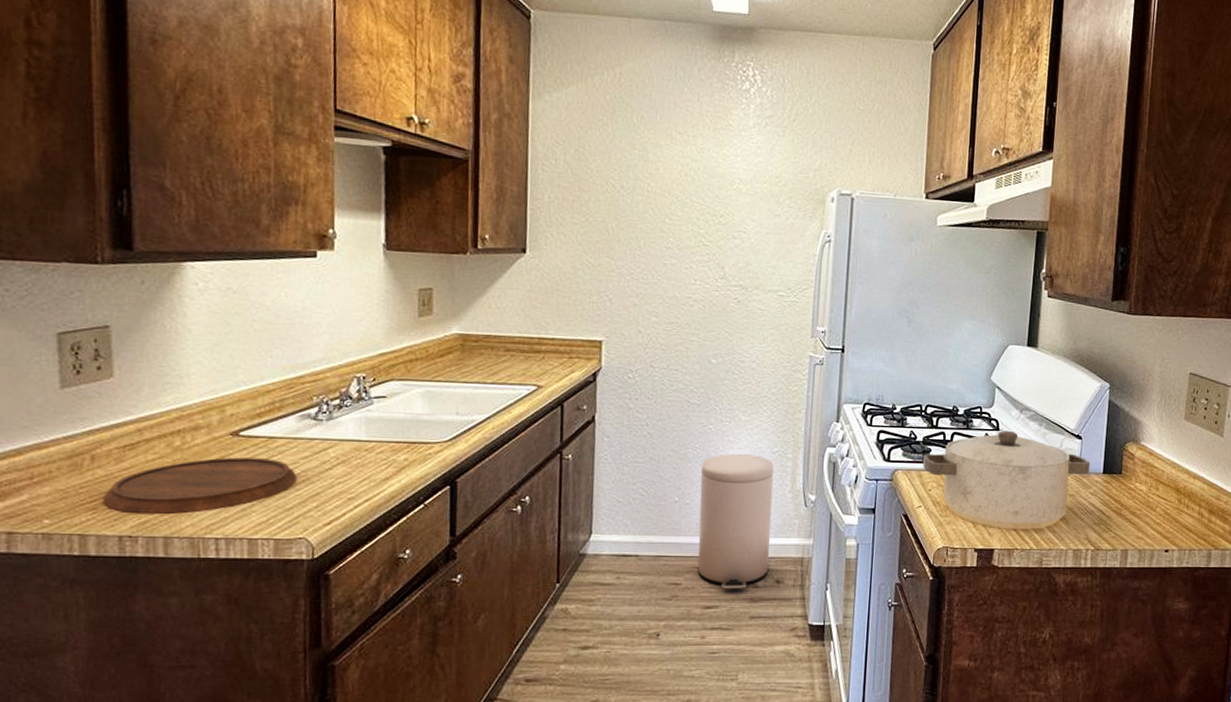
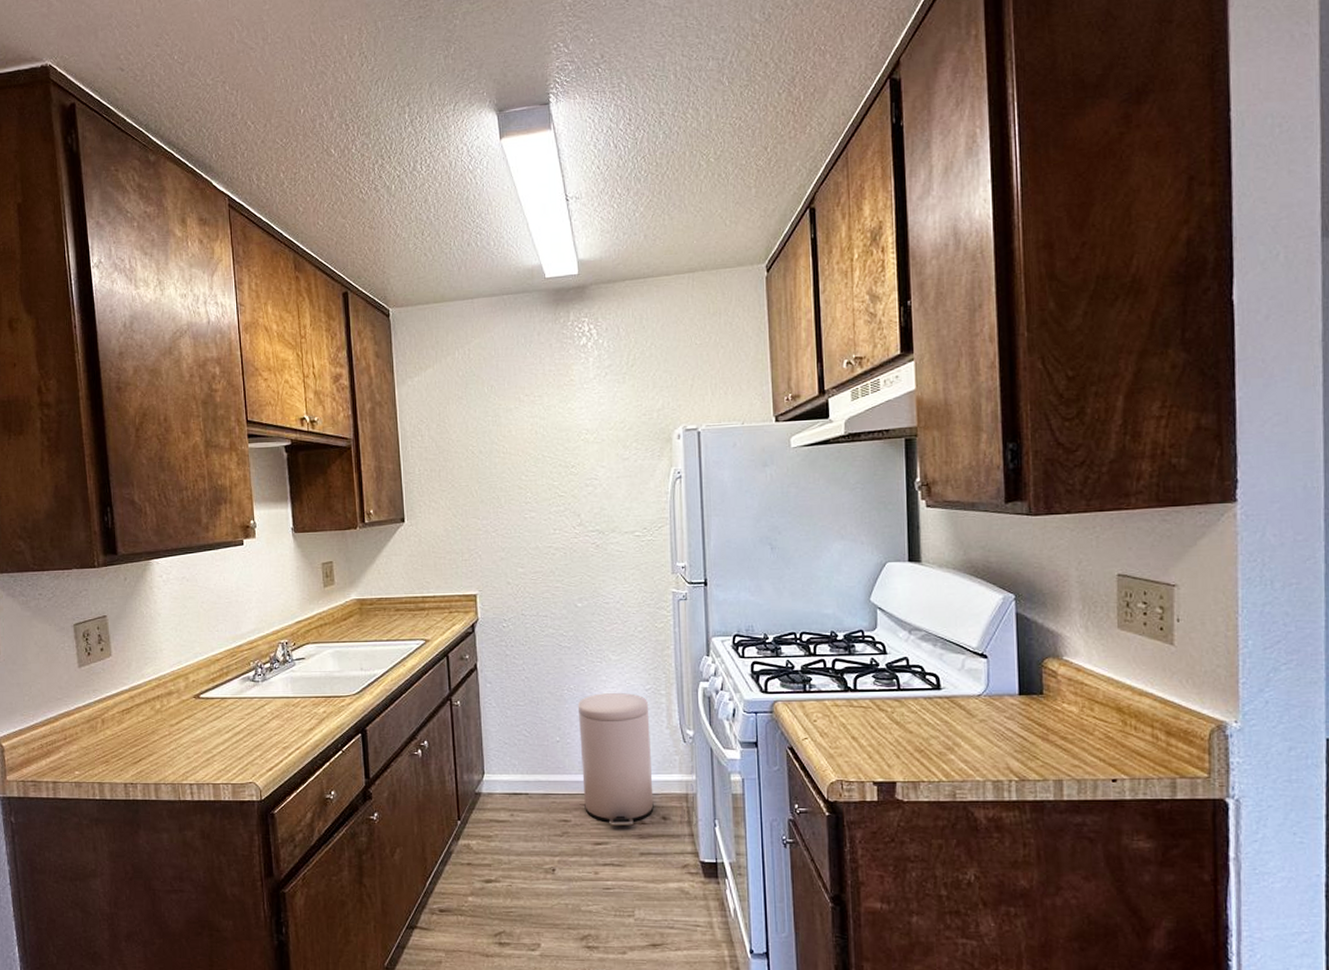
cutting board: present [104,457,296,515] -> none [112,716,243,765]
cooking pot: present [922,430,1091,530] -> none [803,653,1002,760]

